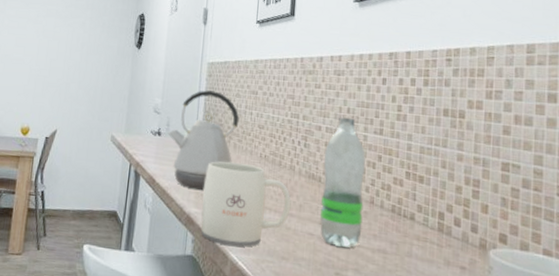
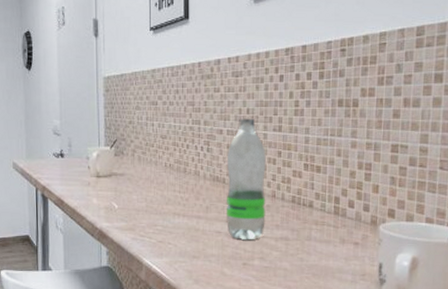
kettle: present [168,90,240,190] -> none [70,106,141,205]
mug: present [201,161,291,247] -> none [112,174,198,253]

